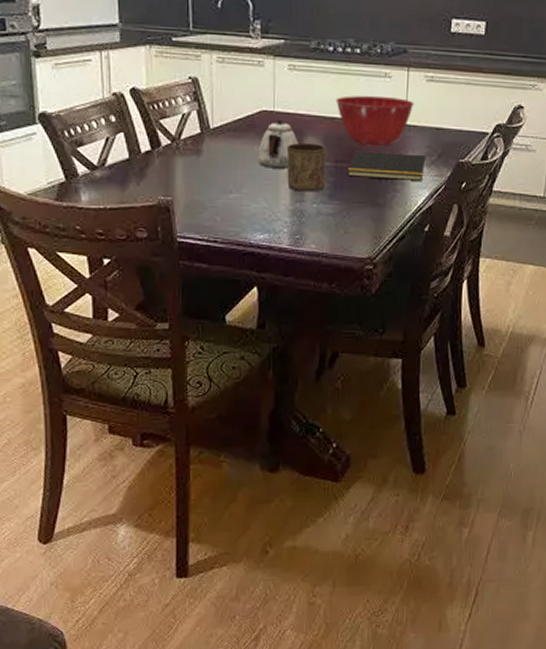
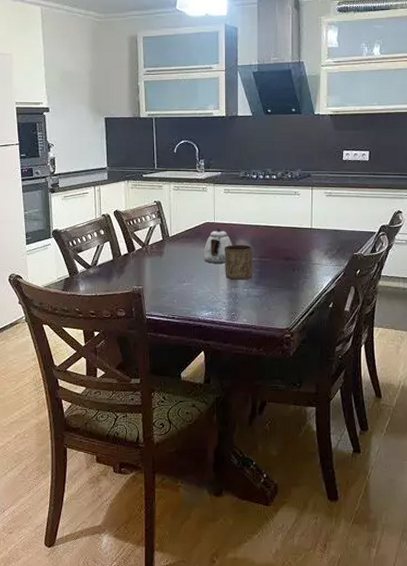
mixing bowl: present [335,95,415,147] -> none [259,208,318,245]
notepad: present [347,150,426,181] -> none [269,248,328,269]

